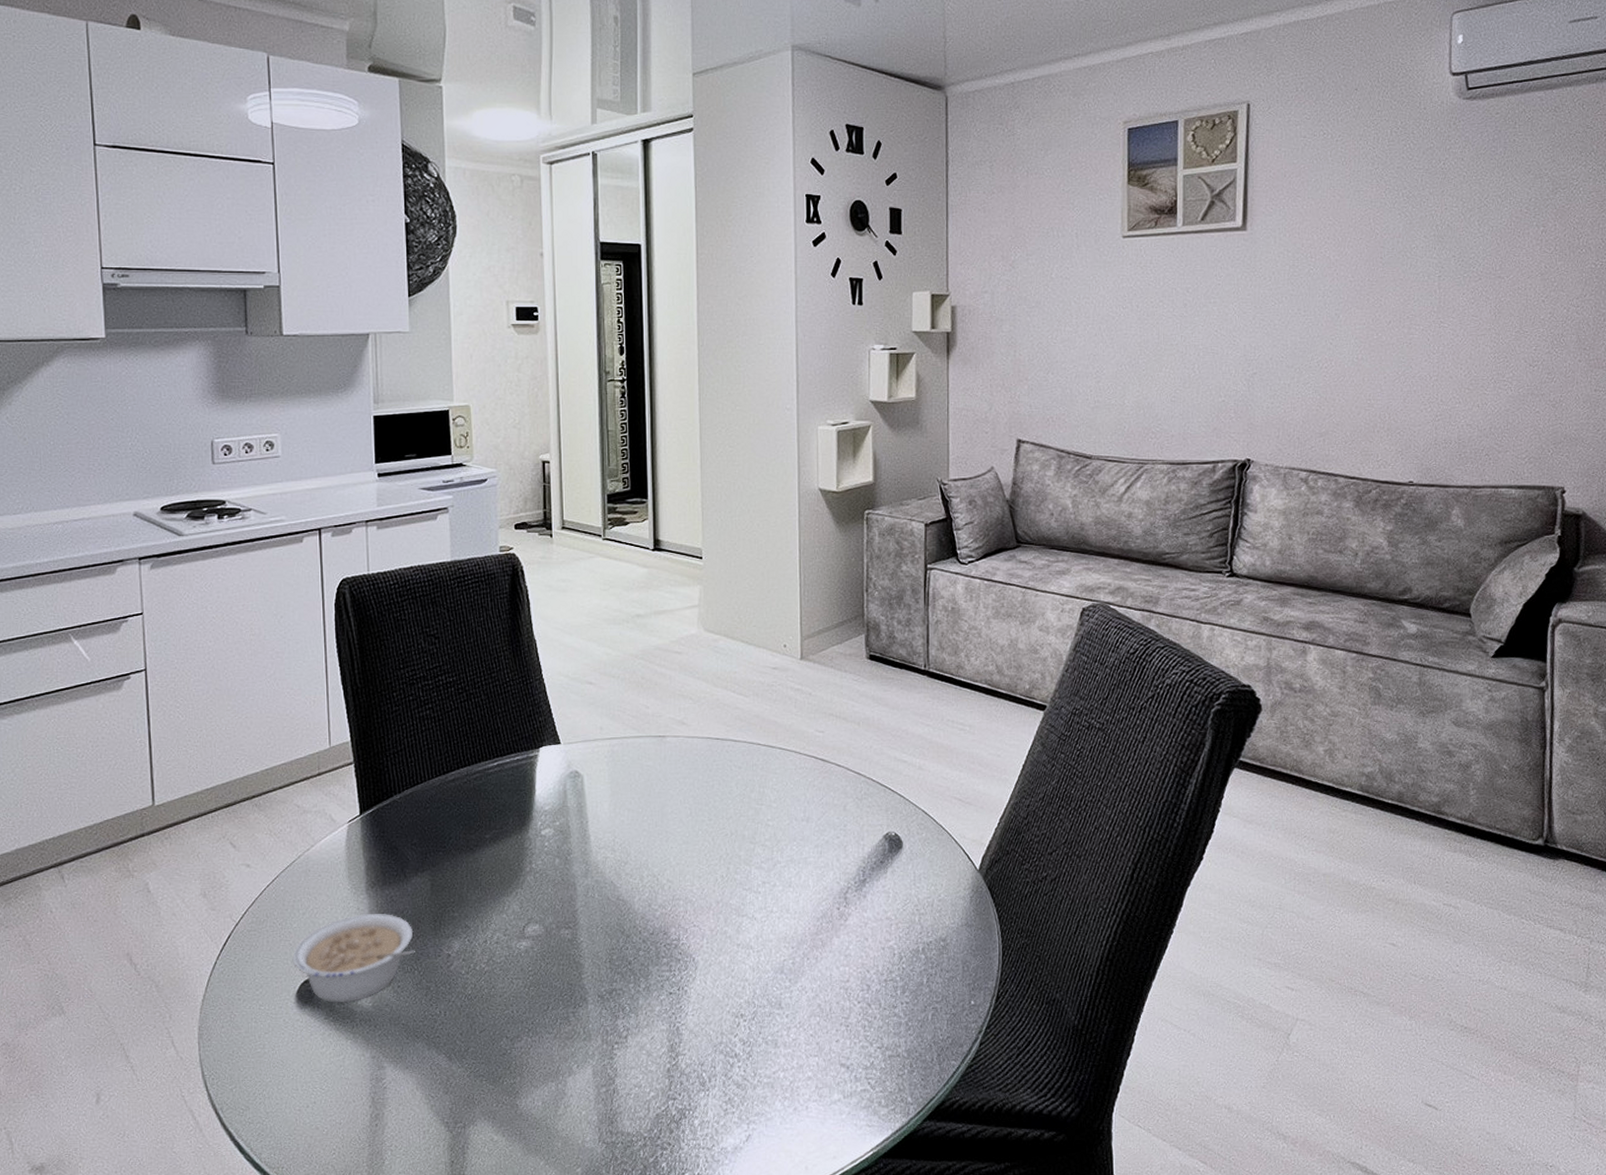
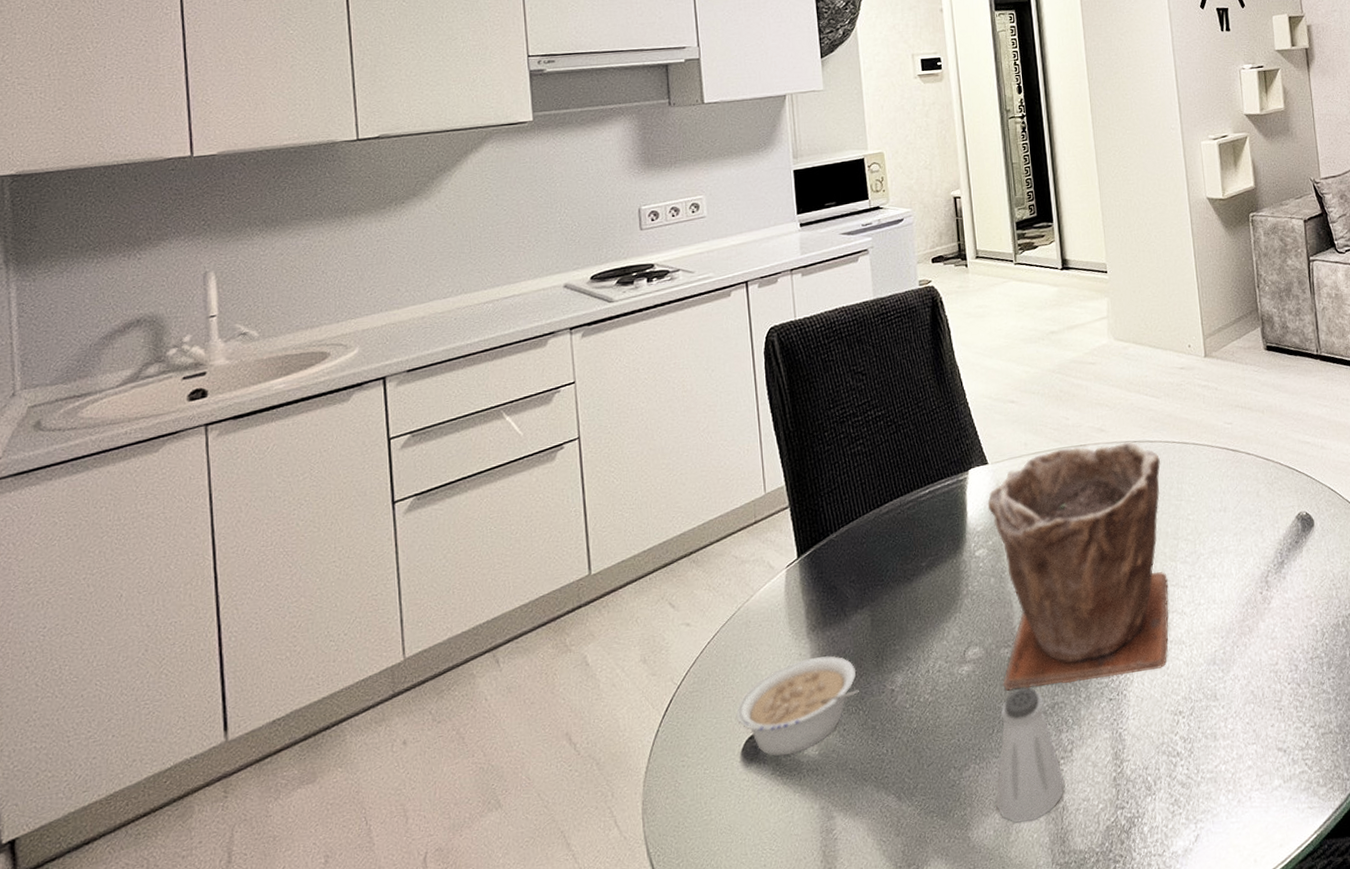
saltshaker: none [546,971,617,1099] -> present [996,687,1065,823]
plant pot: none [557,737,743,972] -> present [987,442,1169,691]

